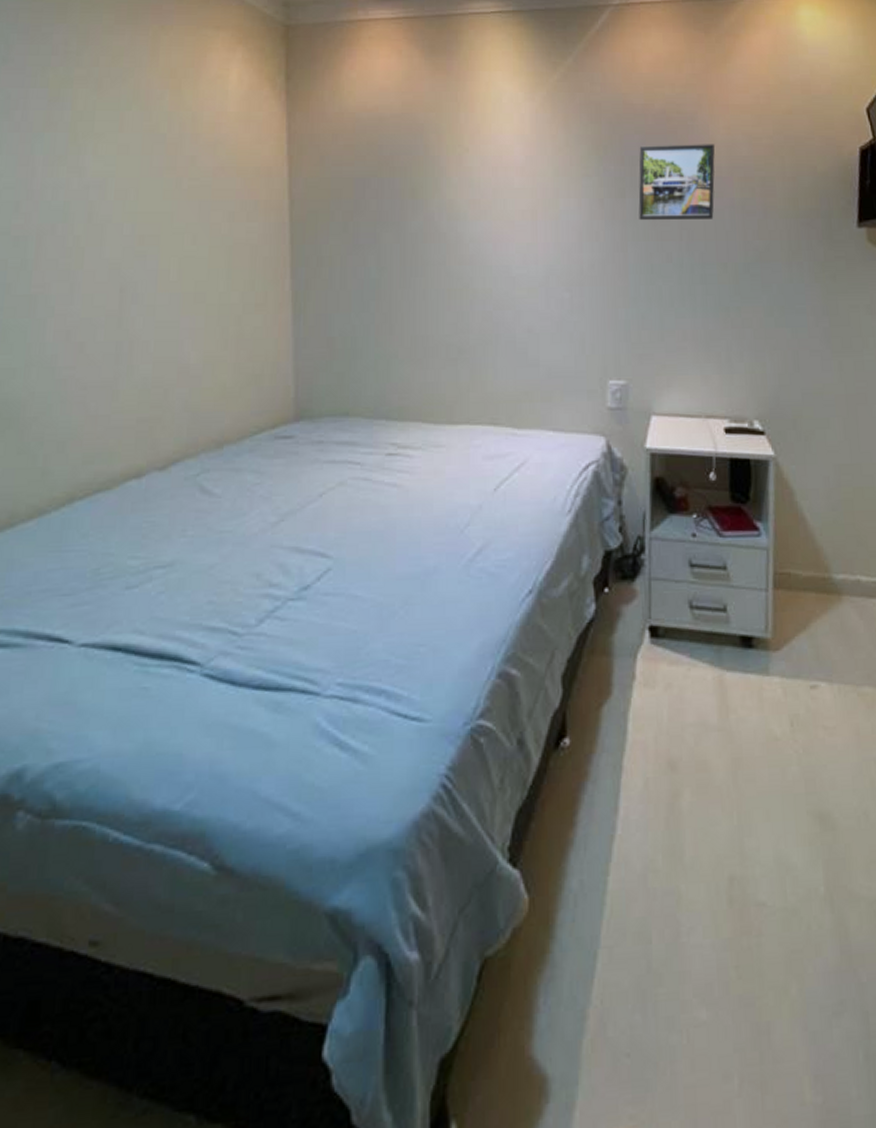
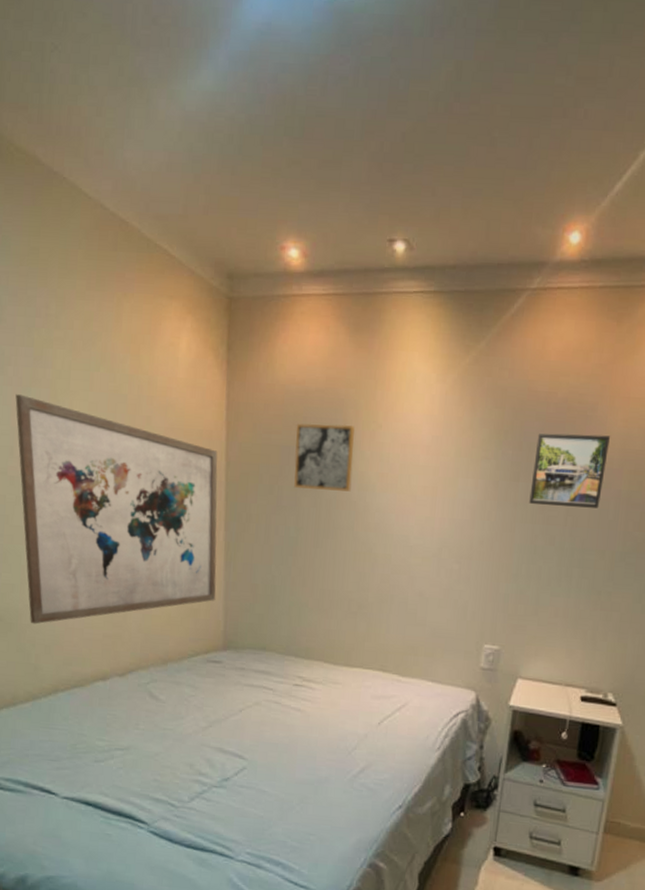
wall art: none [23,141,283,416] -> present [15,394,218,625]
wall art: none [370,150,439,223] -> present [294,423,355,492]

